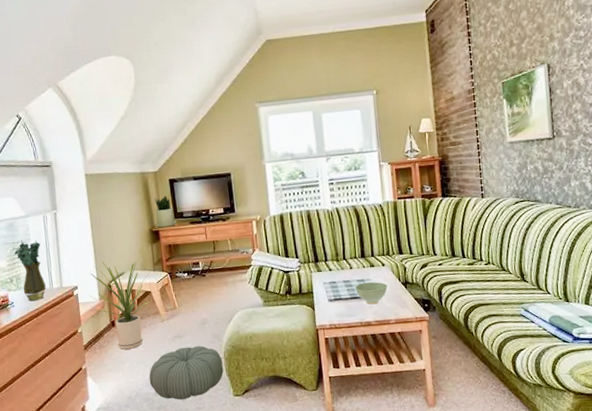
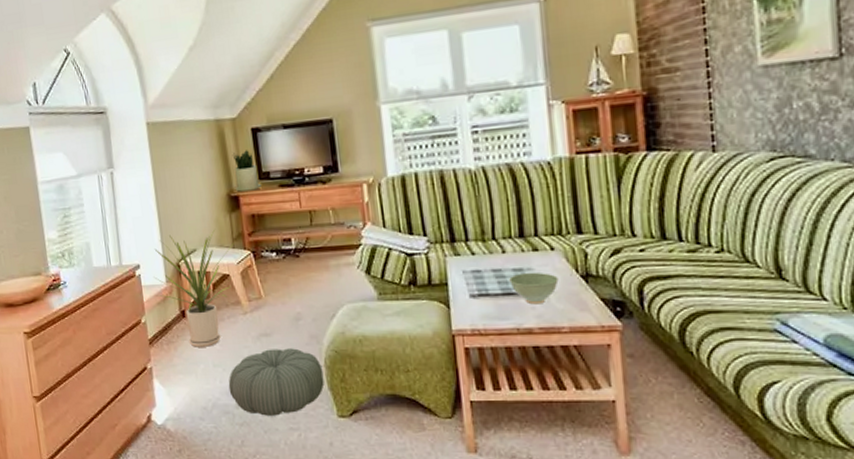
vase: present [14,240,47,301] -> none [65,205,104,281]

